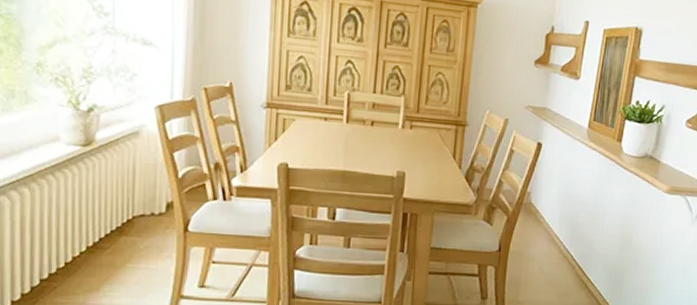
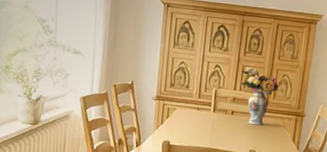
flower arrangement: none [382,60,433,139] -> present [241,65,280,125]

